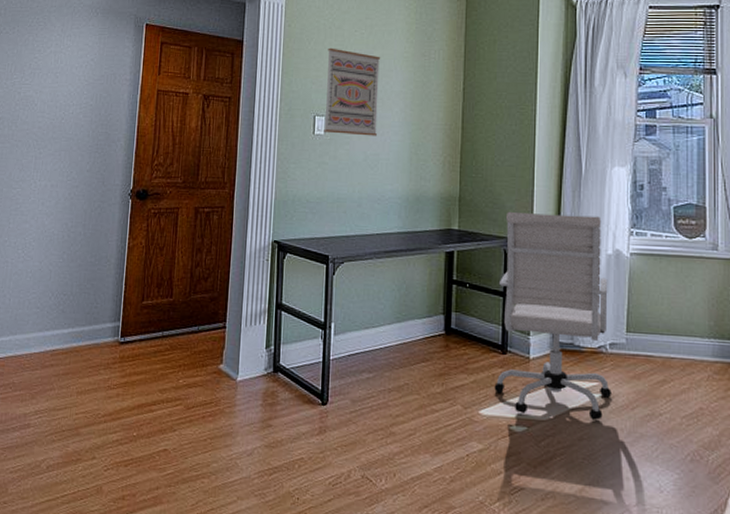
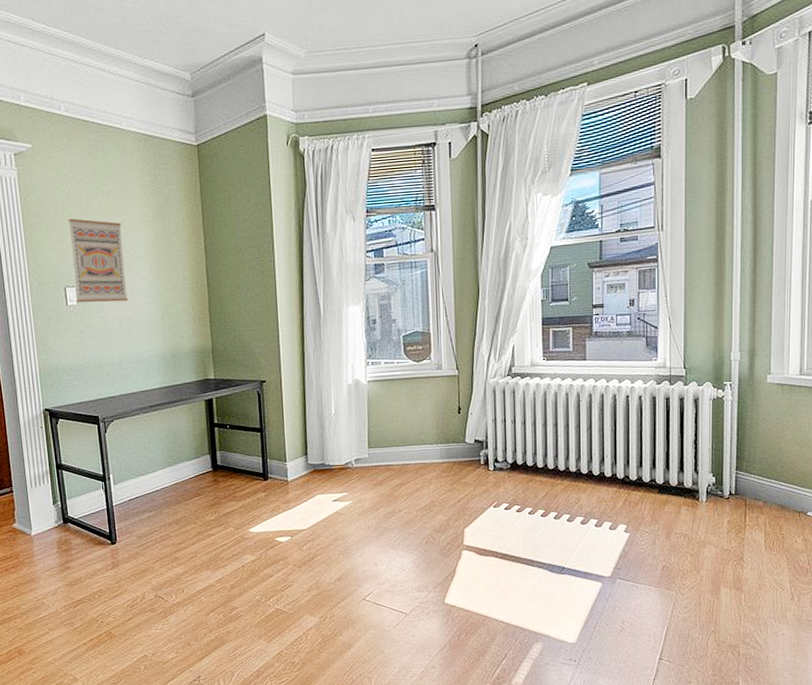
office chair: present [494,211,611,420] -> none [255,352,359,527]

